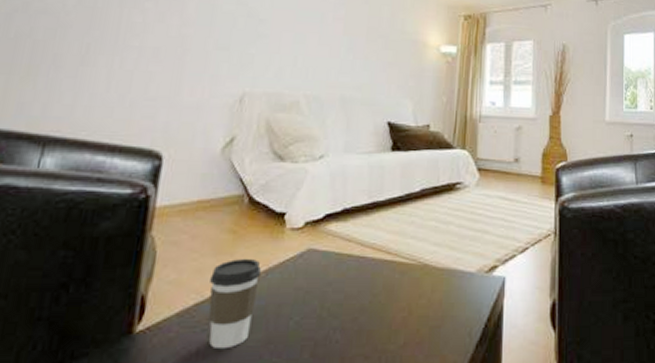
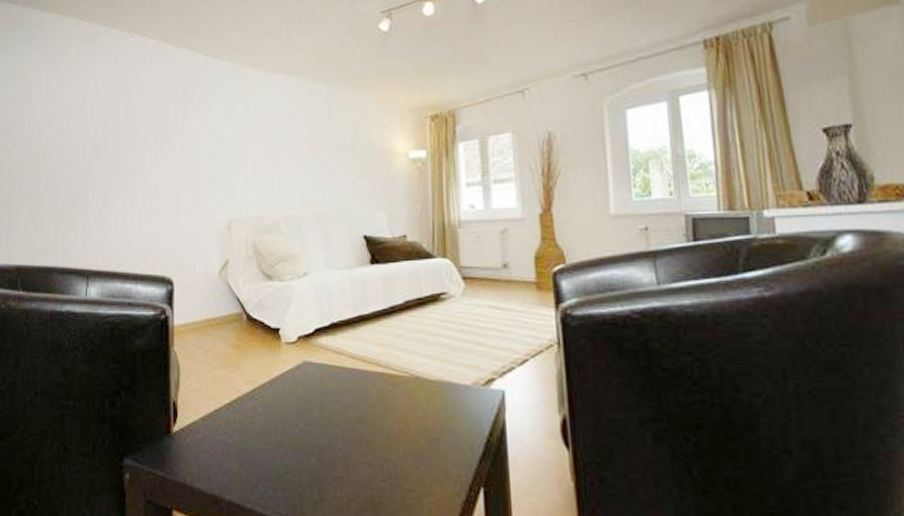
coffee cup: present [209,258,261,350] -> none [224,370,265,451]

